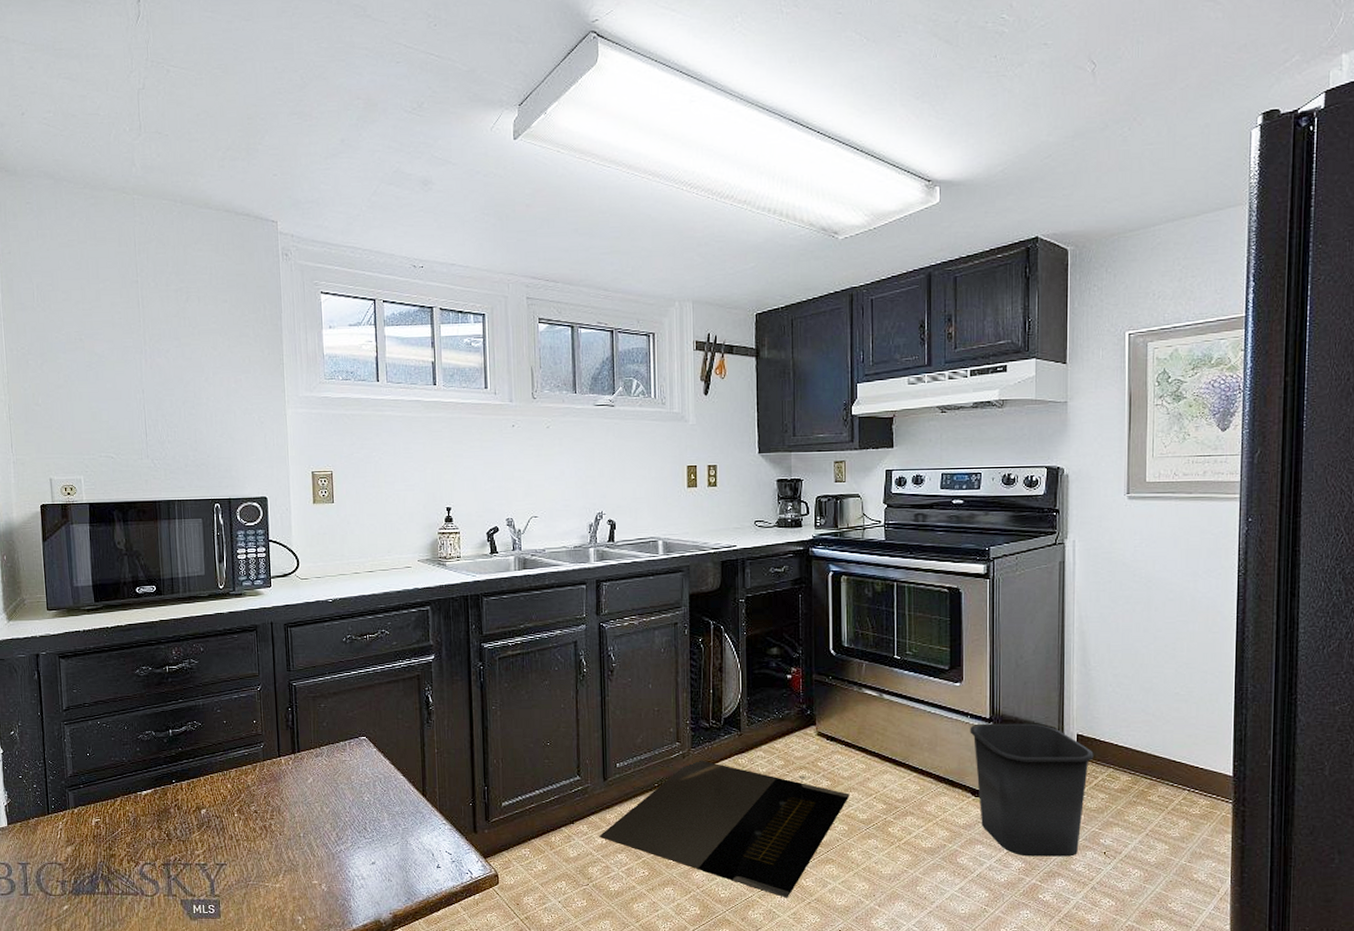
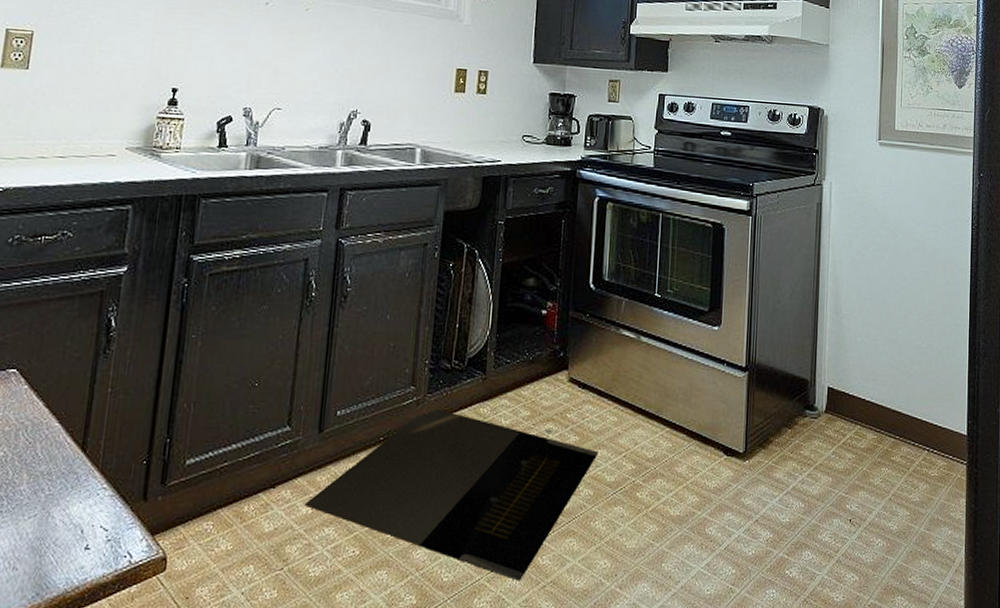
waste bin: present [970,723,1094,857] -> none [725,372,843,525]

